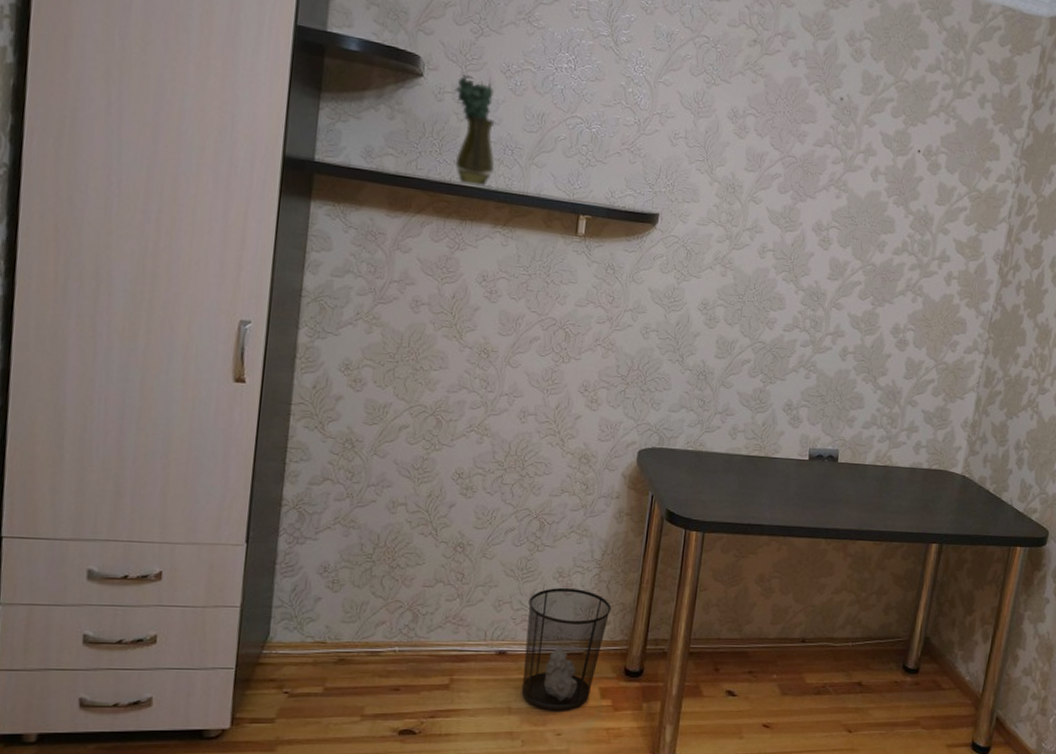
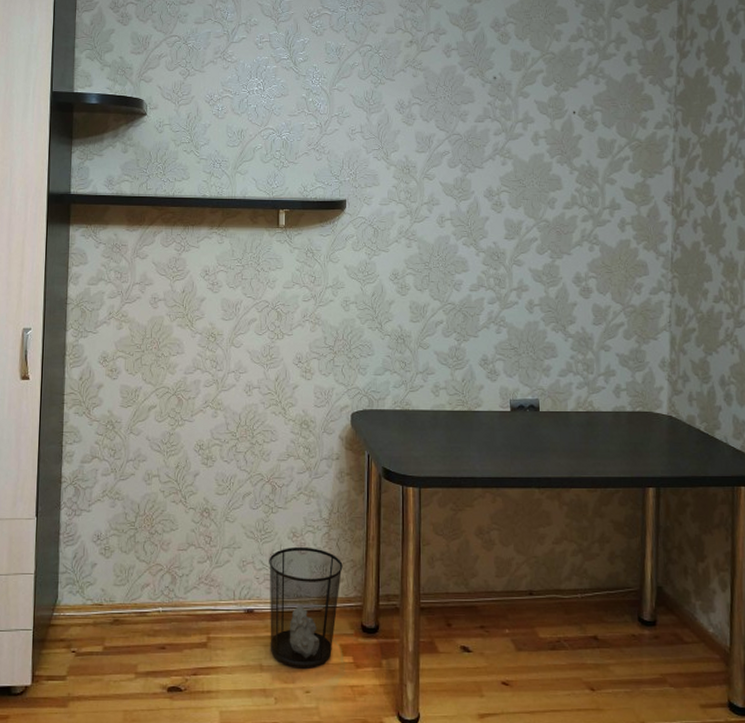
vase: present [454,72,495,187] -> none [171,107,207,196]

